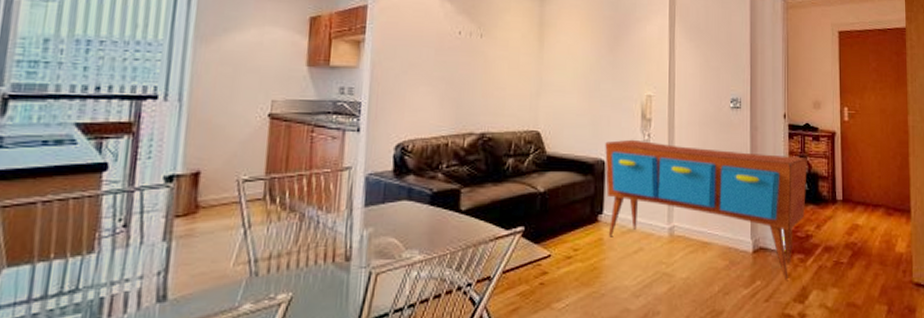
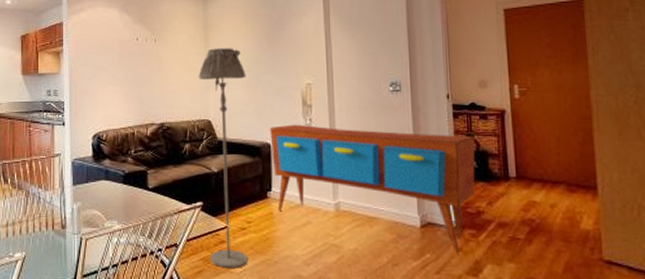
floor lamp: none [527,50,583,304] -> present [198,48,248,268]

